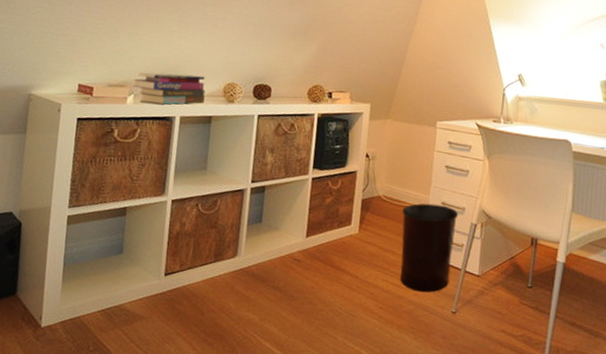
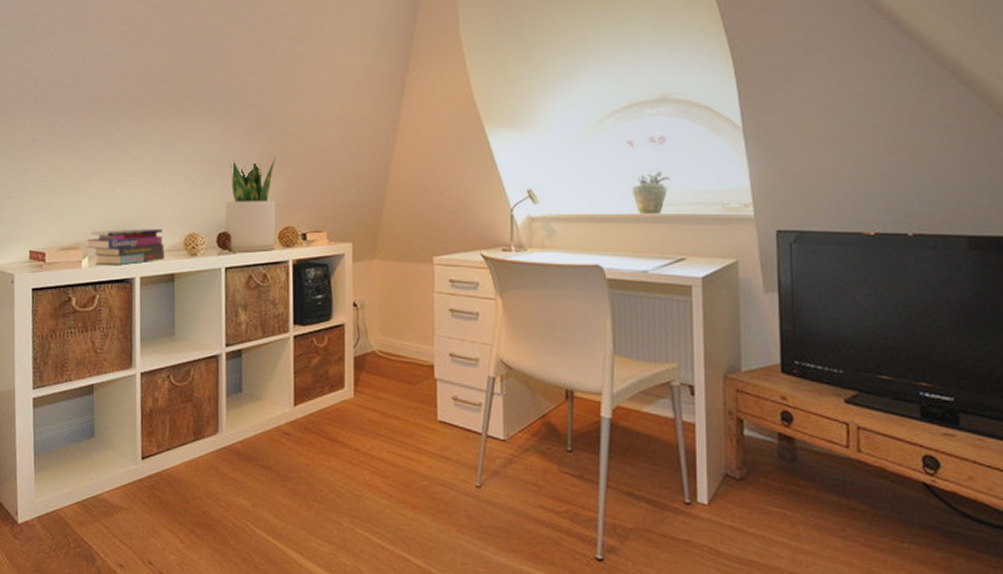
planter: none [261,23,313,105] -> present [224,157,277,252]
waste bin: present [400,203,459,292] -> none [403,356,472,464]

